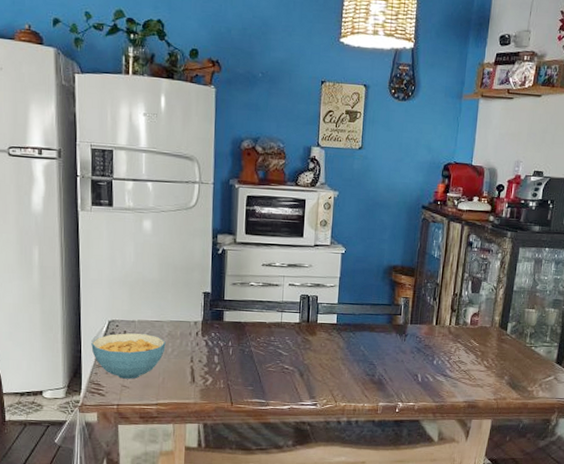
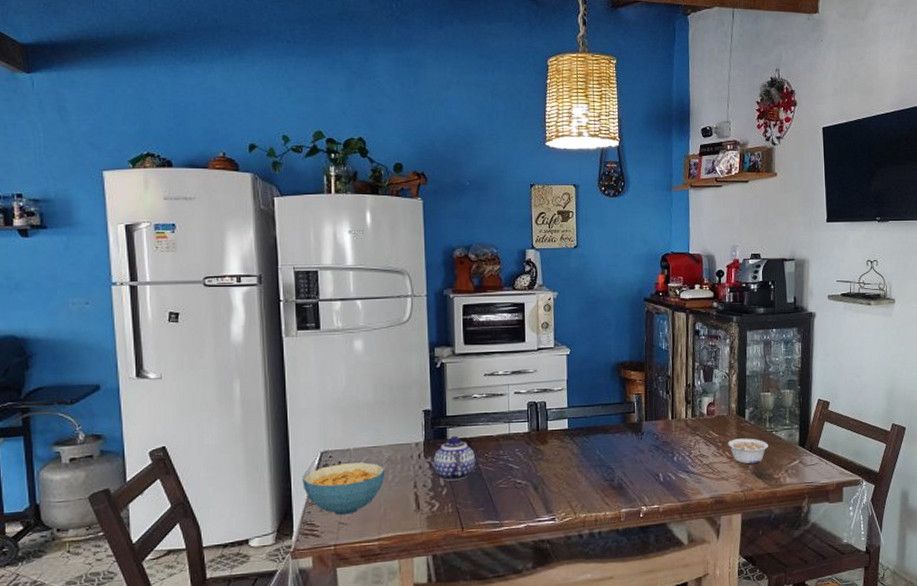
teapot: none [209,319,249,360] -> present [433,436,476,481]
legume: none [487,350,526,375] -> present [728,438,768,464]

